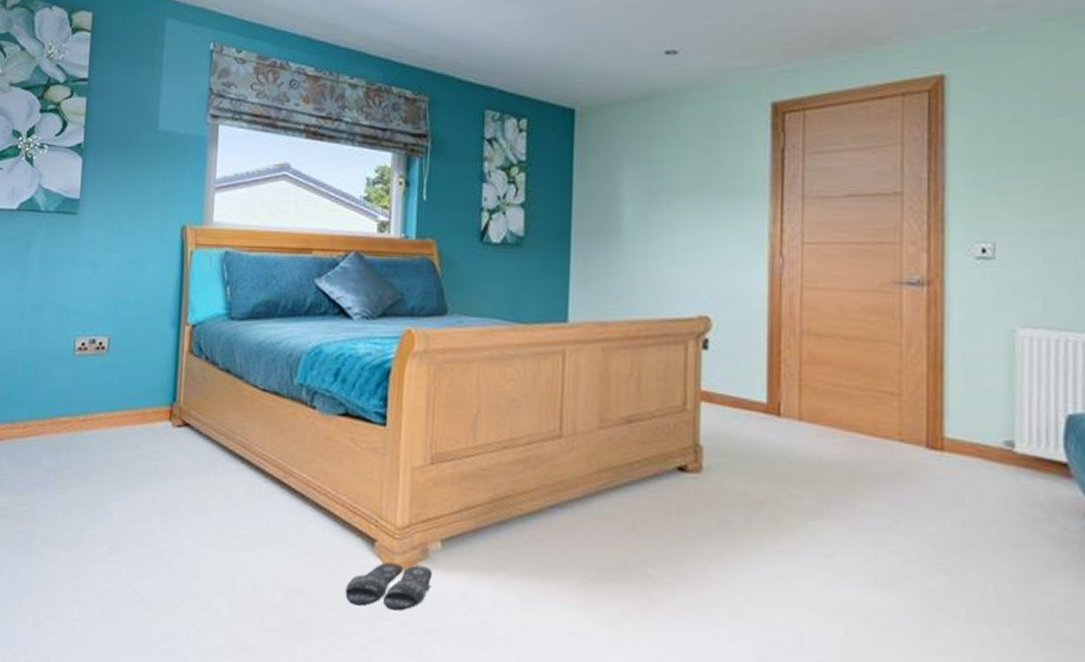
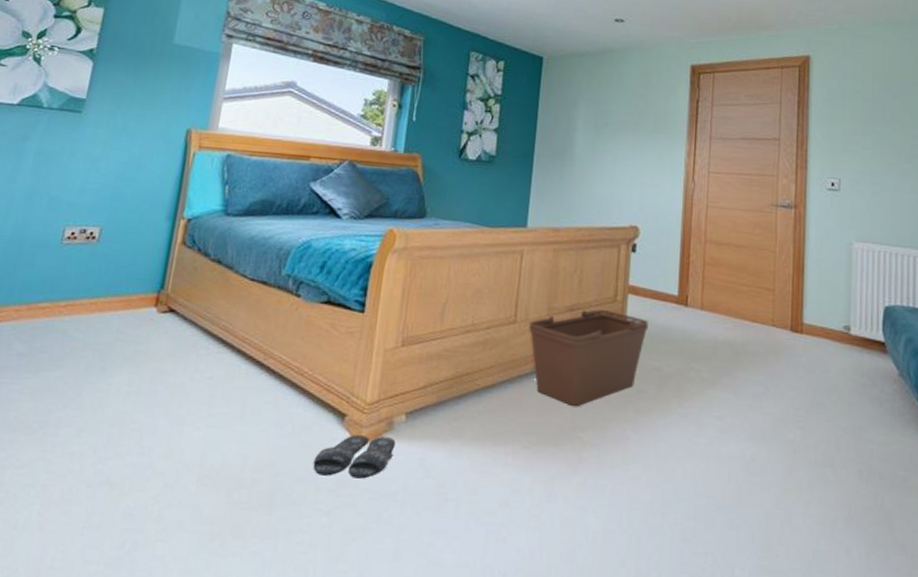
bicycle basket: none [578,421,729,537] -> present [529,309,649,406]

